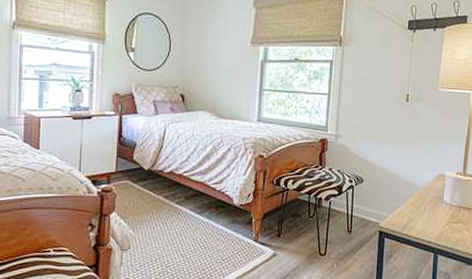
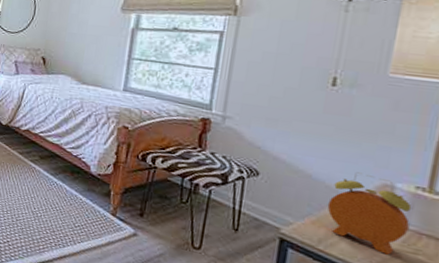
alarm clock: none [407,168,455,227] -> present [327,172,412,255]

